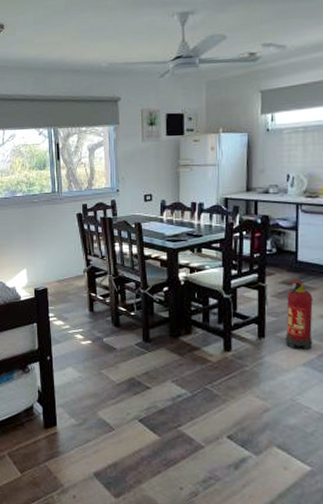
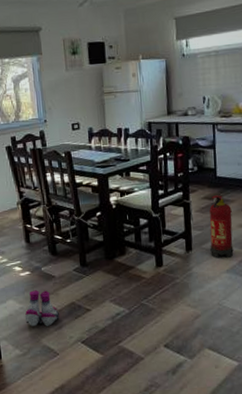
boots: none [82,360,118,399] -> present [24,290,59,326]

